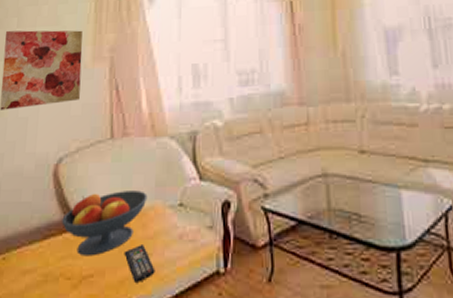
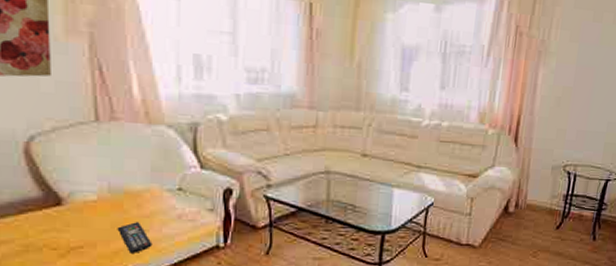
fruit bowl: present [62,190,148,256] -> none [40,173,142,231]

